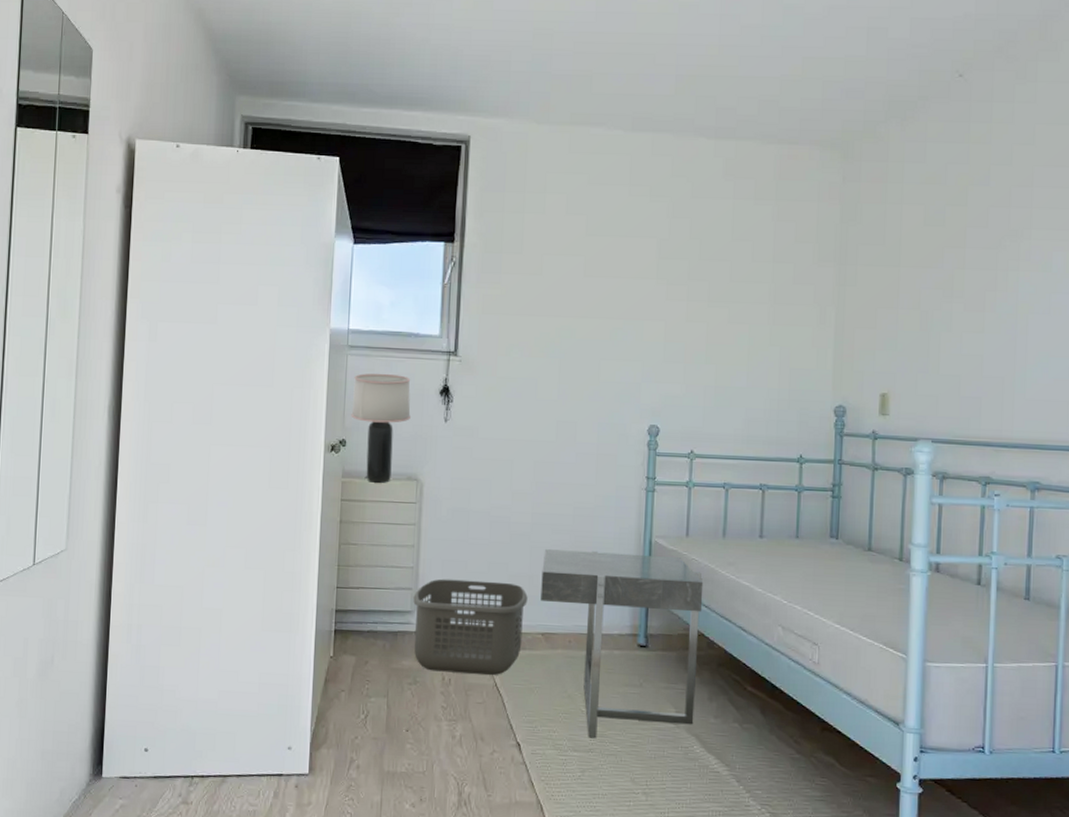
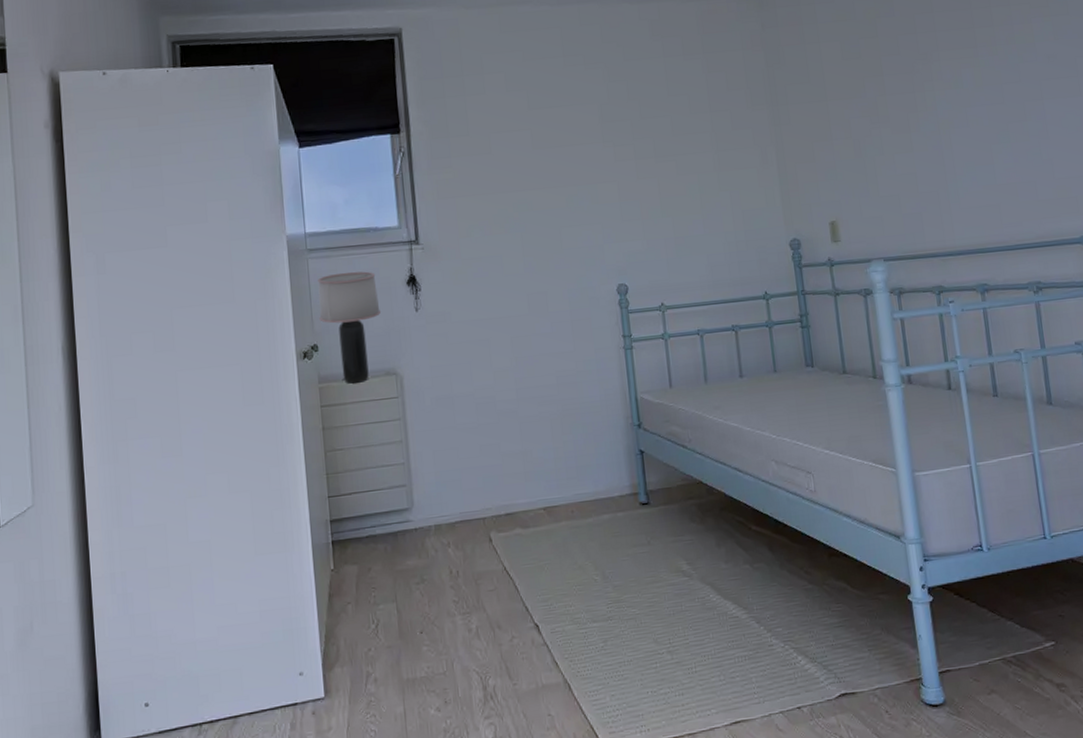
clothes hamper: present [413,579,528,675] -> none [408,463,525,566]
side table: present [540,549,704,737] -> none [533,409,706,605]

